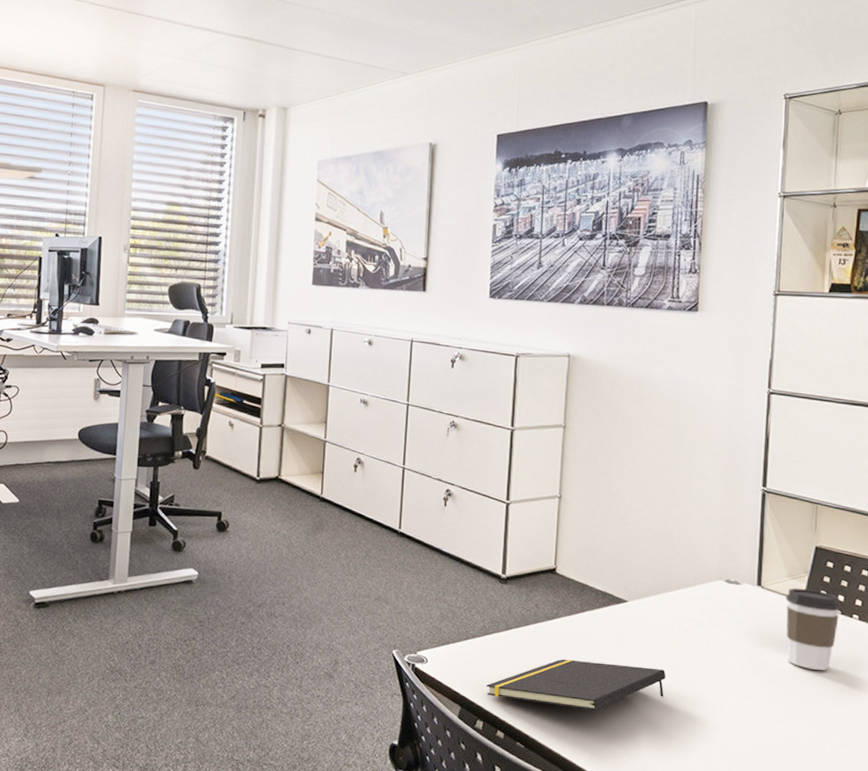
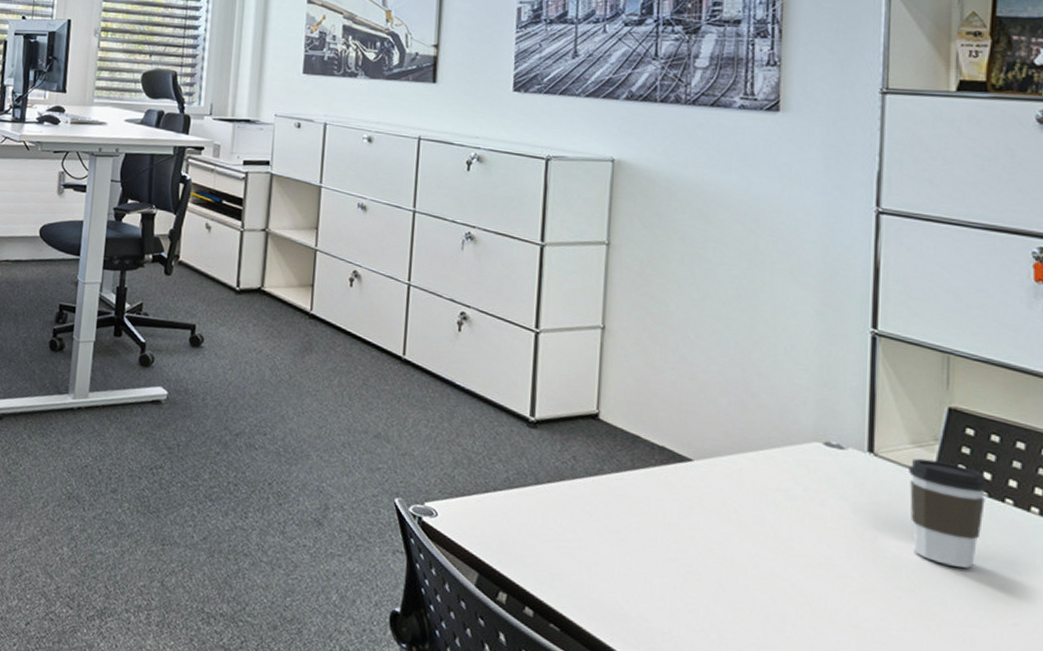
notepad: present [486,659,666,711] -> none [510,525,746,594]

